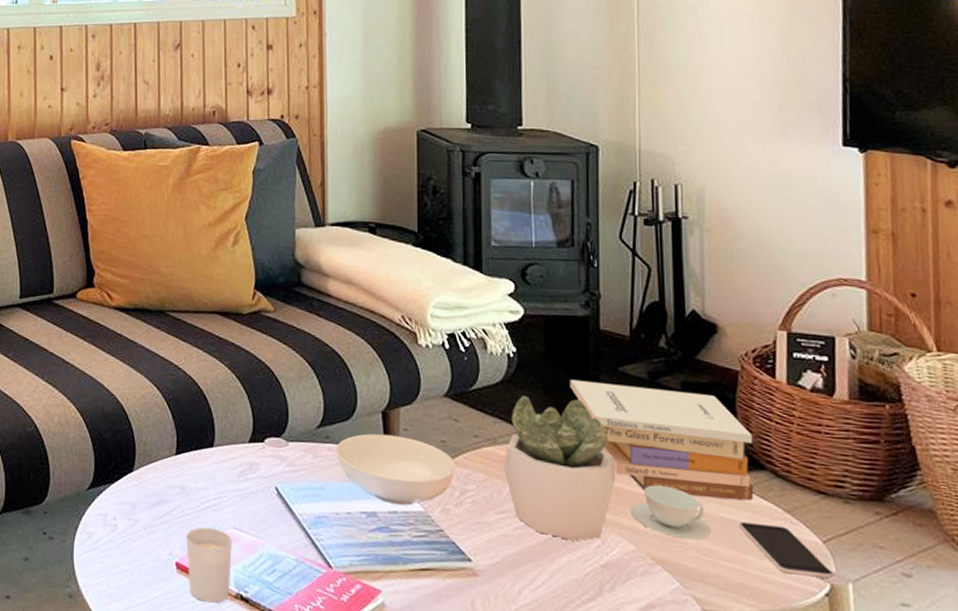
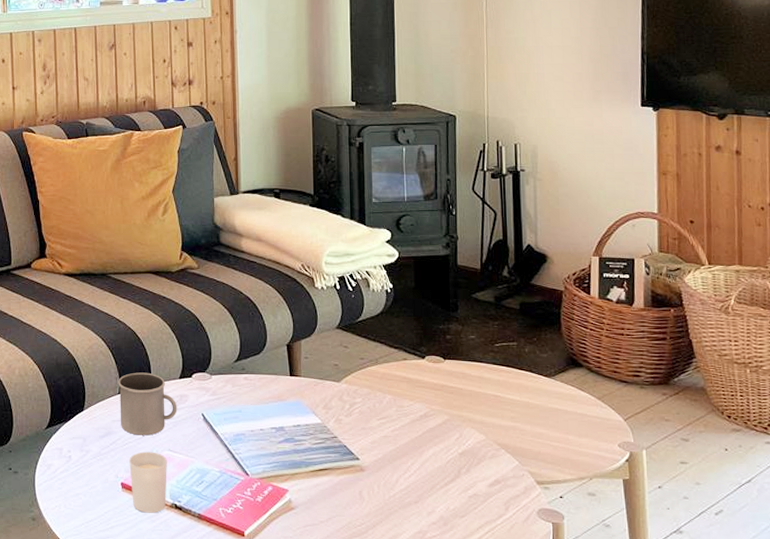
mug: none [175,430,246,508] -> present [118,372,178,436]
bowl: present [335,434,457,505] -> none [250,363,347,419]
succulent plant: present [504,395,616,541] -> none [384,322,471,436]
books: present [569,379,754,501] -> none [434,307,574,393]
teacup: present [630,485,711,541] -> none [481,386,542,428]
smartphone: present [739,522,834,579] -> none [563,410,632,448]

